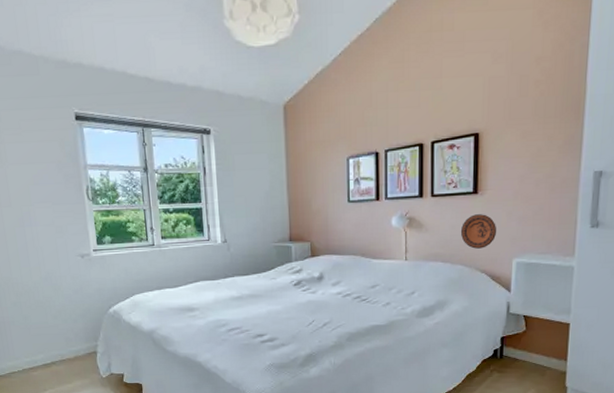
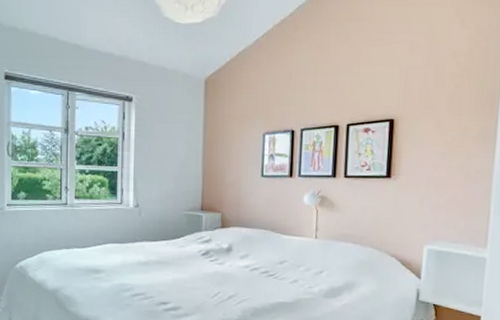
decorative plate: present [460,214,497,249] -> none [372,198,409,233]

